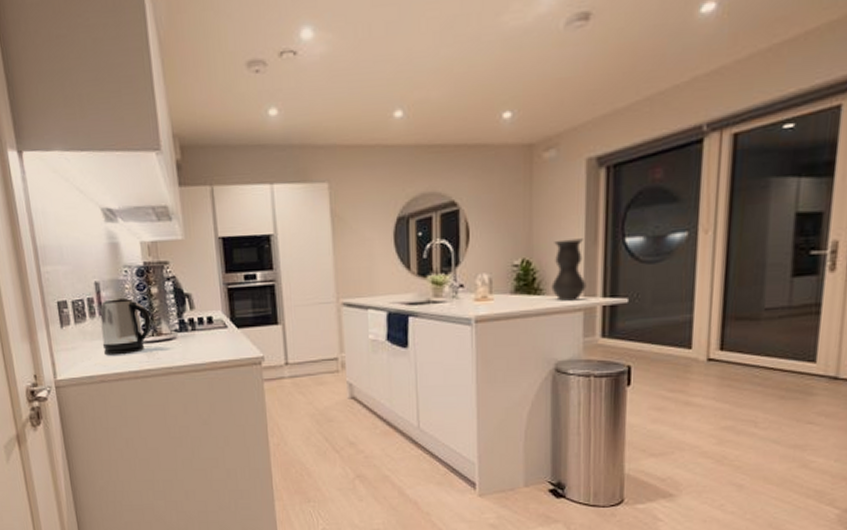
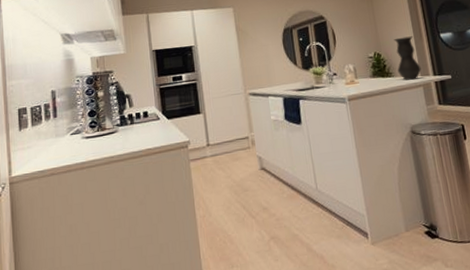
kettle: present [99,297,152,356] -> none [54,101,97,151]

